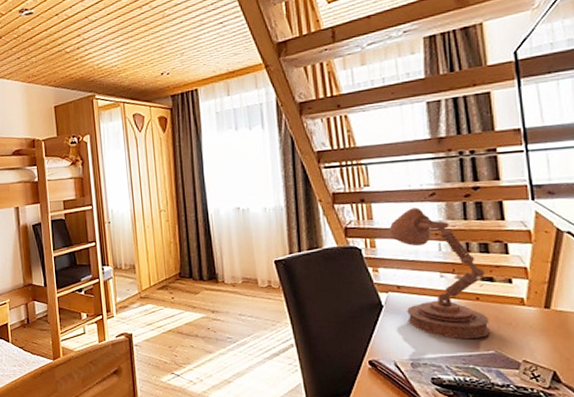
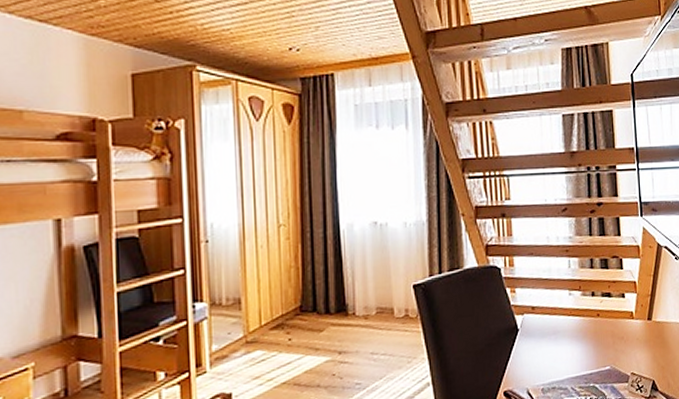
desk lamp: present [389,207,490,338] -> none [526,223,607,358]

